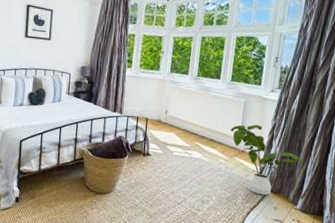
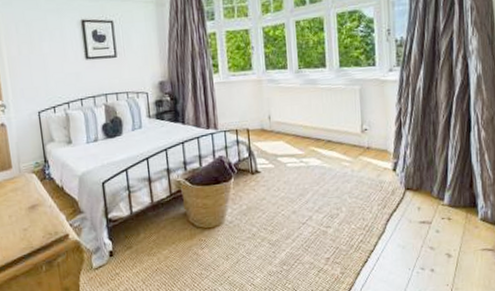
house plant: present [231,124,302,195] -> none [349,113,440,196]

